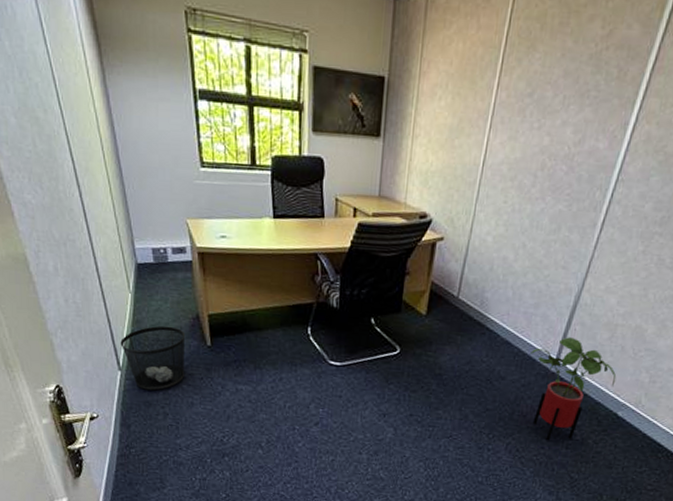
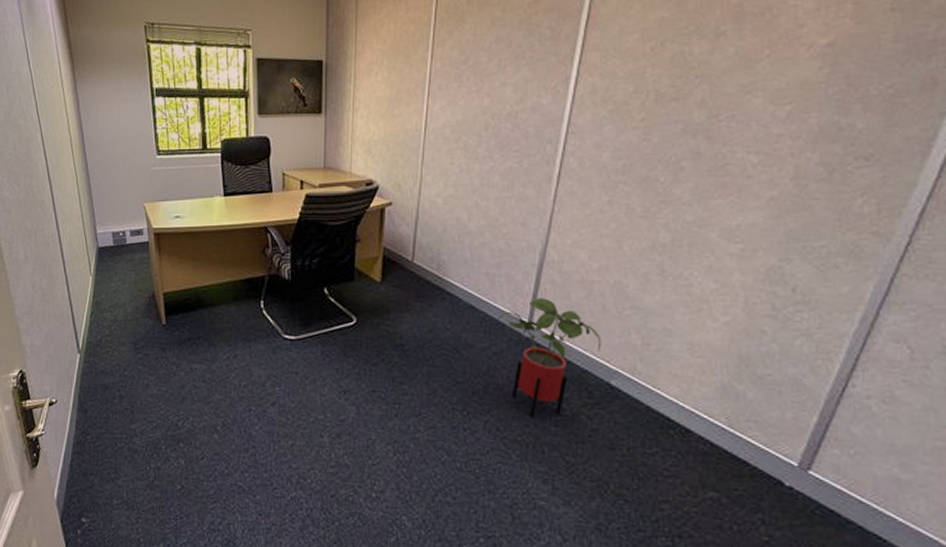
waste bin: present [120,325,186,391] -> none [80,306,142,373]

